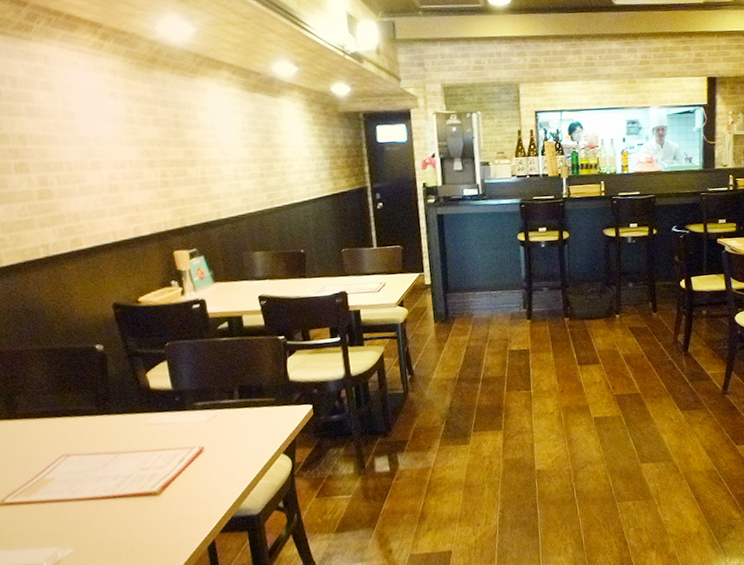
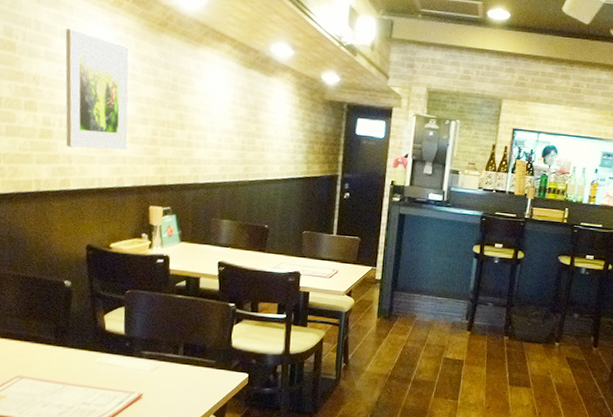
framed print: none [45,80,138,205] -> present [65,28,130,151]

